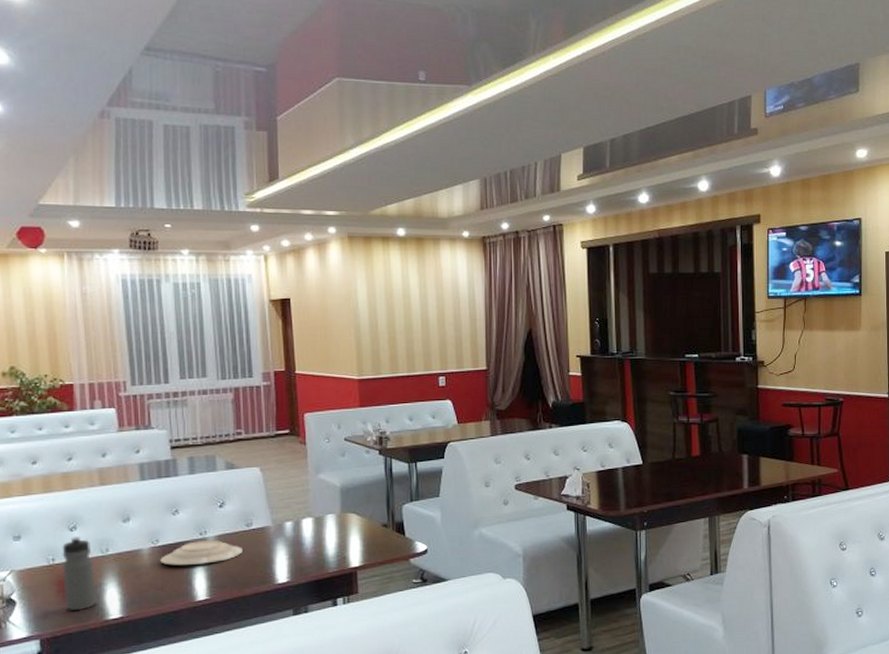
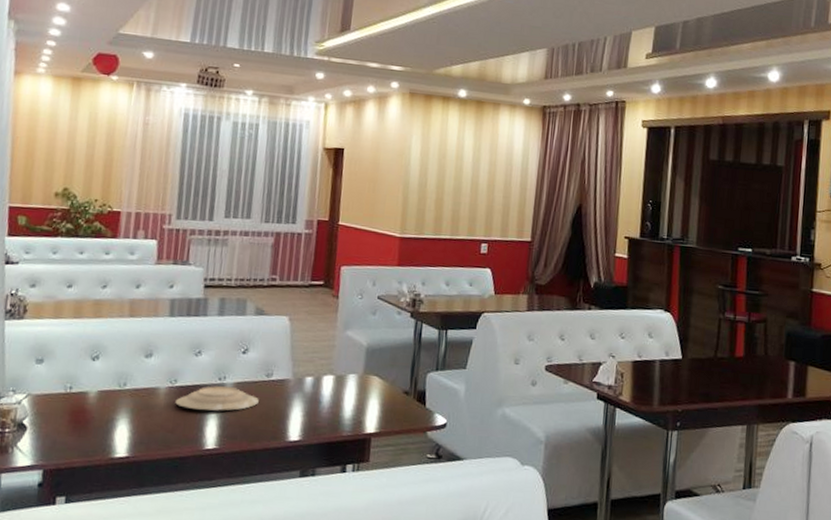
water bottle: present [62,537,98,611] -> none [74,366,110,445]

